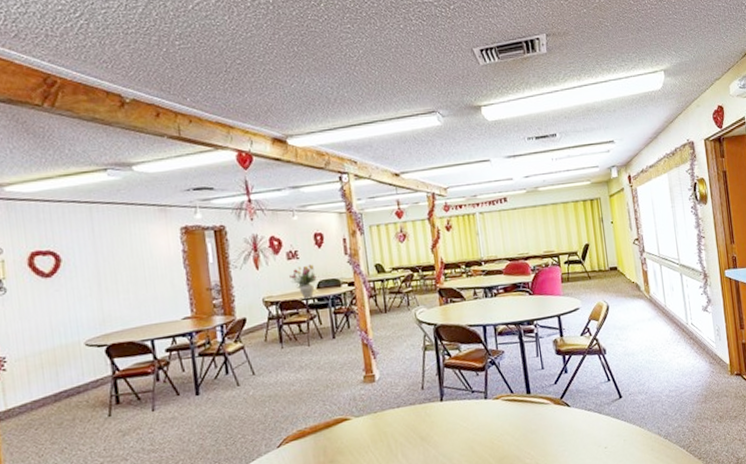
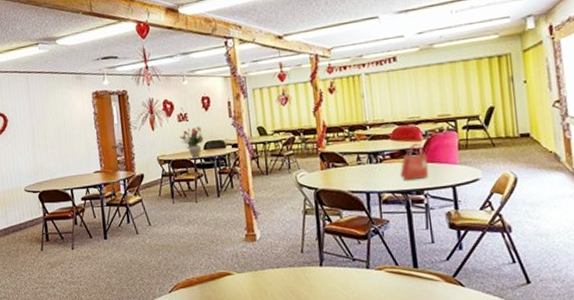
handbag: none [512,278,538,313] -> present [400,143,429,181]

